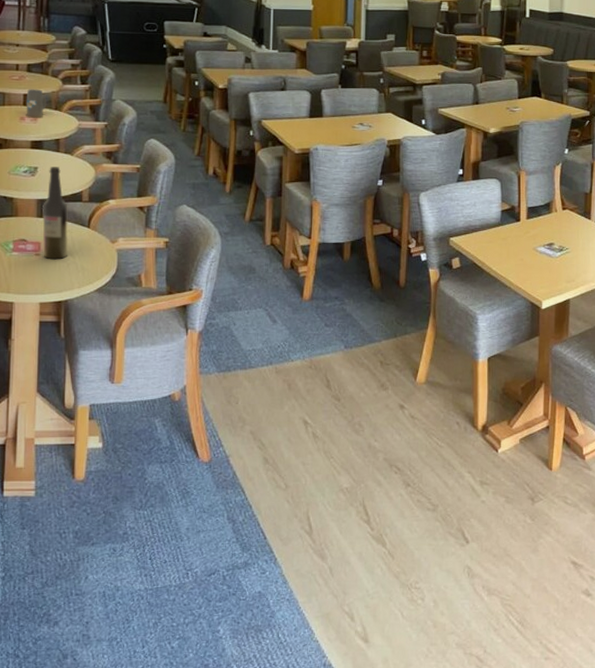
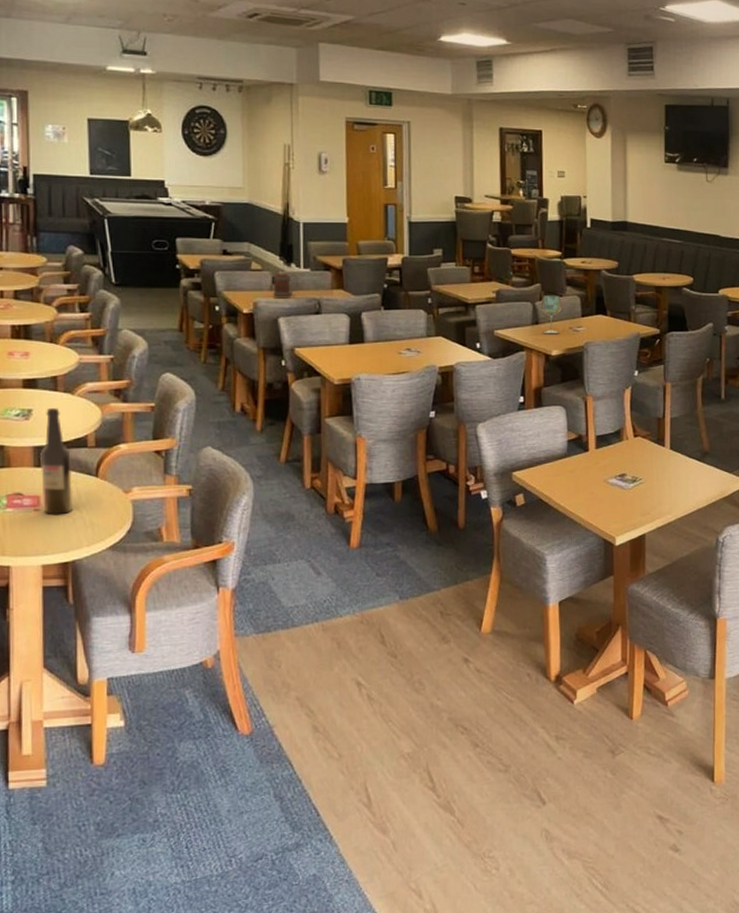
beer mug: present [26,89,47,118] -> none [14,319,40,353]
beer mug: none [245,53,269,76] -> present [273,273,300,299]
wine glass: none [481,78,500,114] -> present [540,295,562,334]

